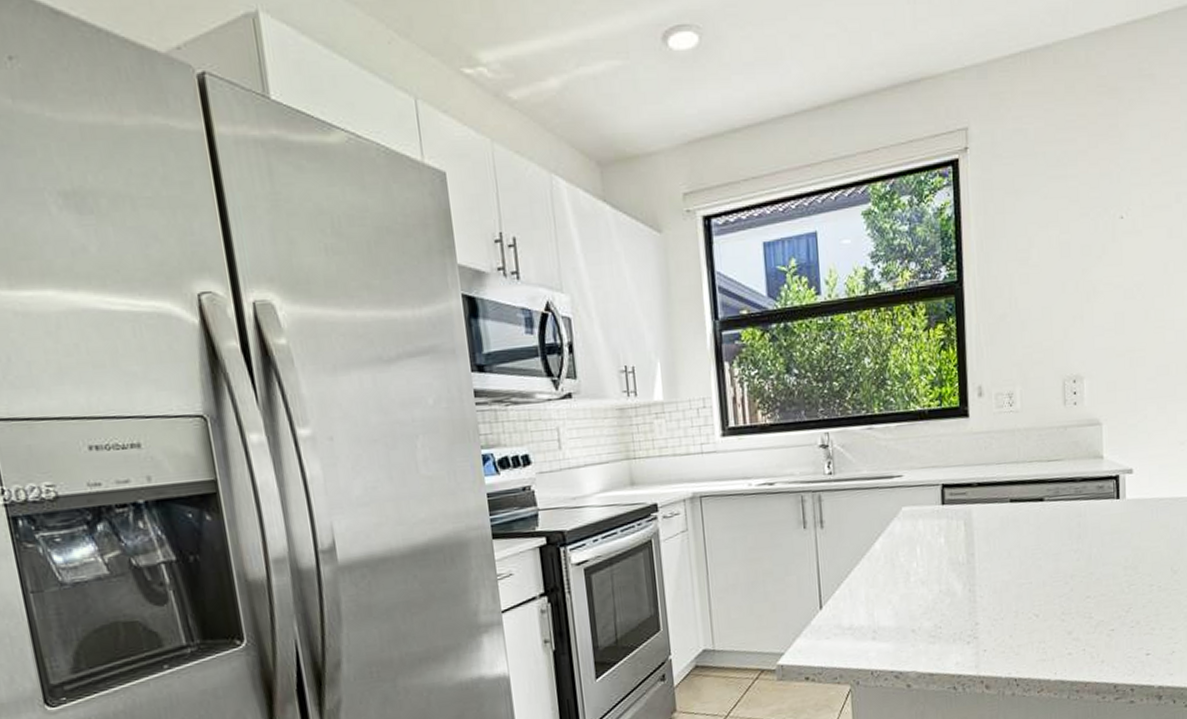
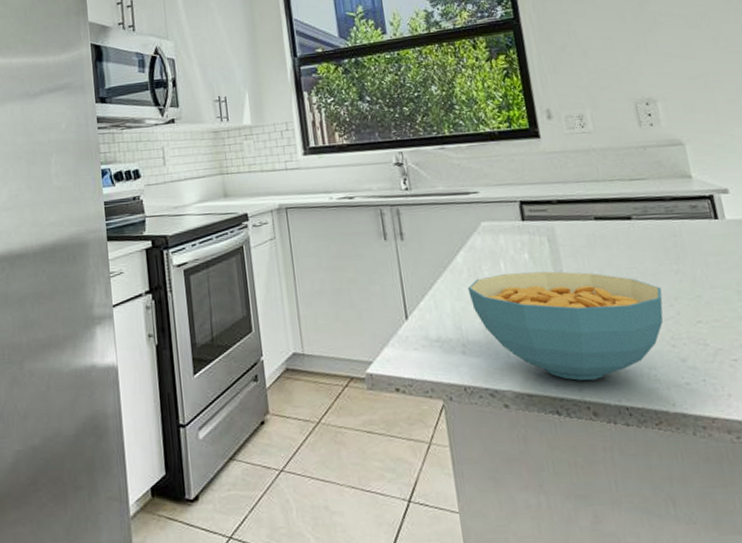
cereal bowl: none [883,554,1061,658] -> present [468,271,663,381]

